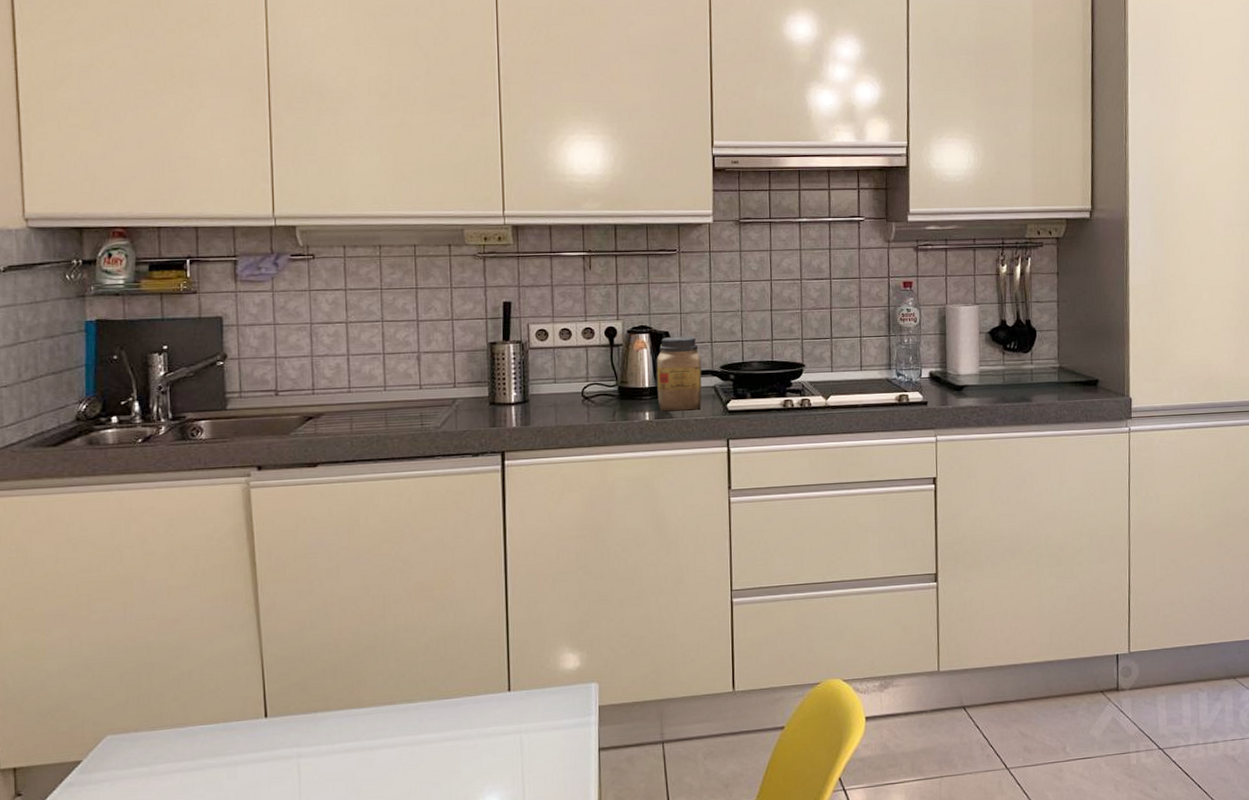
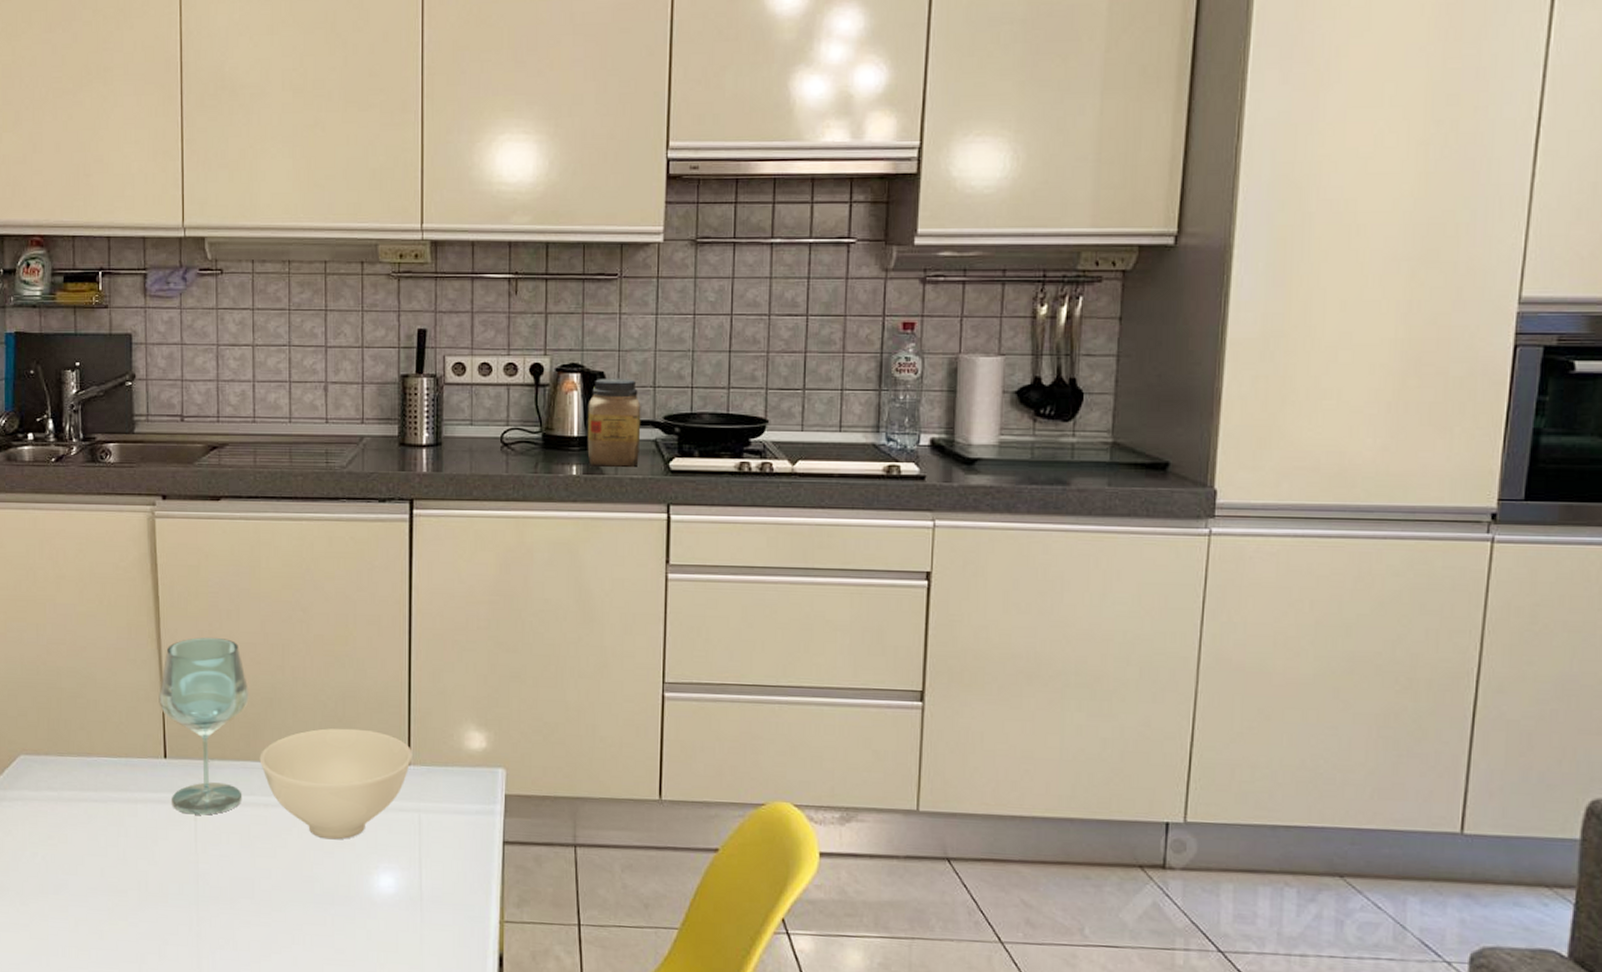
wine glass: none [257,595,351,769] -> present [159,637,249,815]
bowl: none [363,664,513,772] -> present [259,728,413,840]

